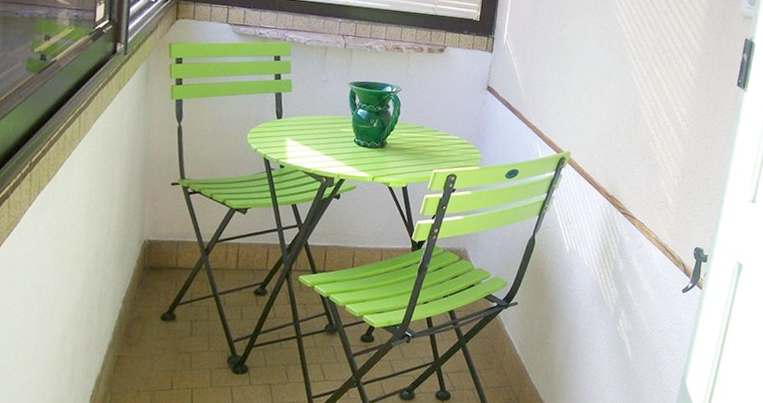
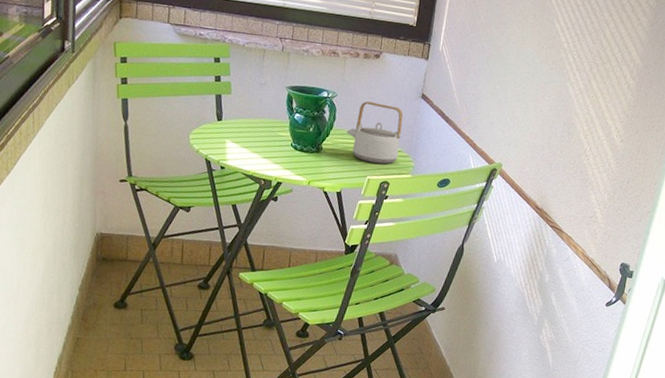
teapot: none [411,94,469,157] -> present [346,101,404,165]

